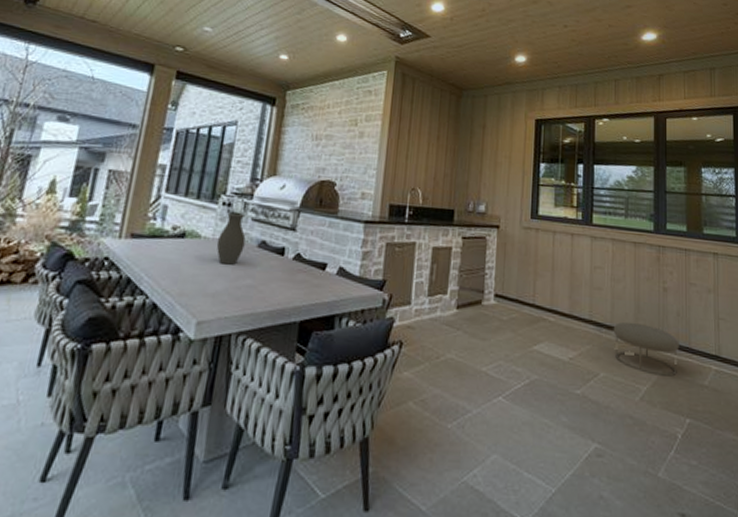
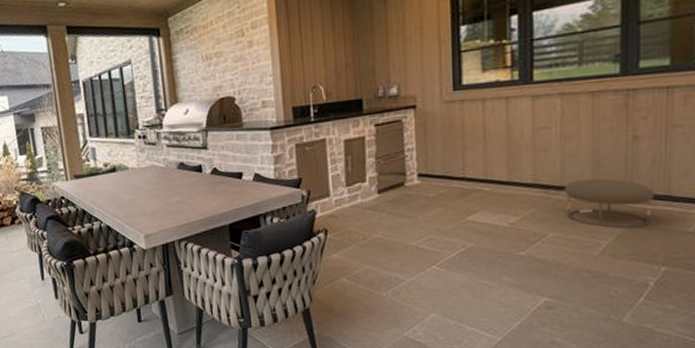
vase: present [216,212,246,265] -> none [142,142,167,188]

